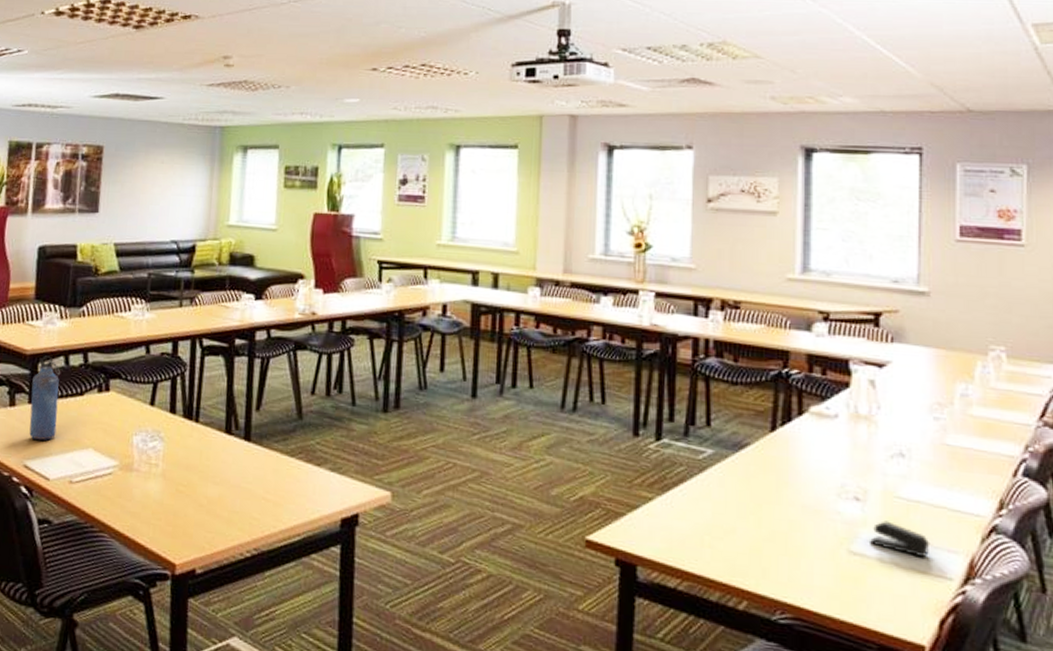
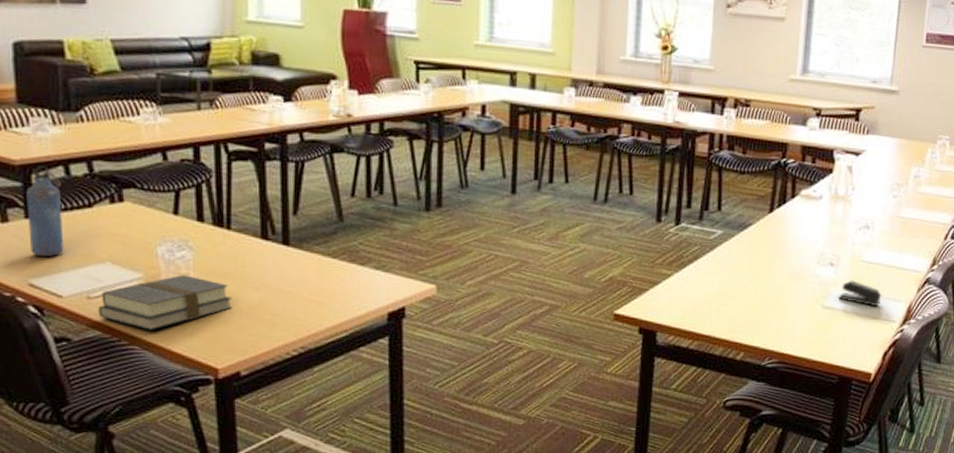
book: none [77,465,194,519] -> present [98,275,232,330]

